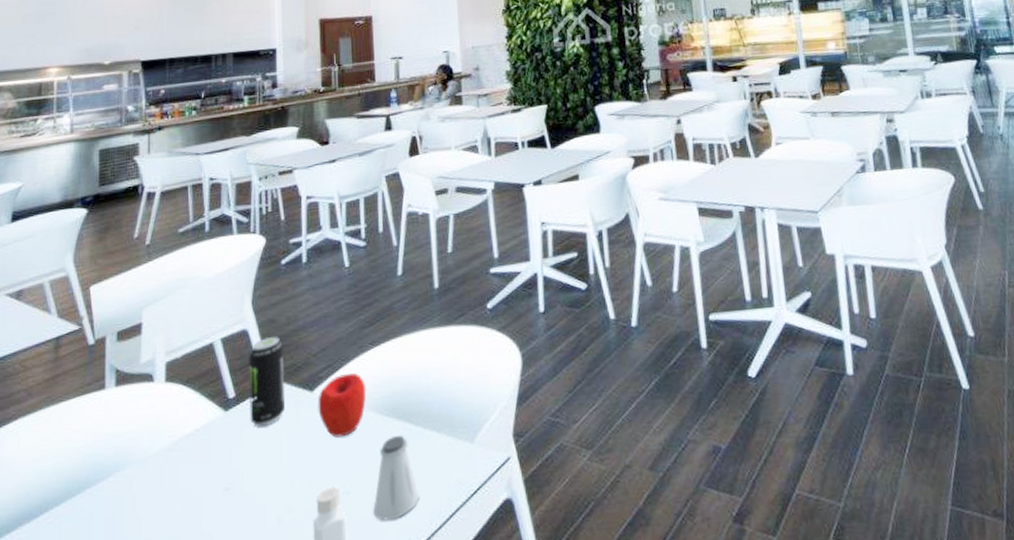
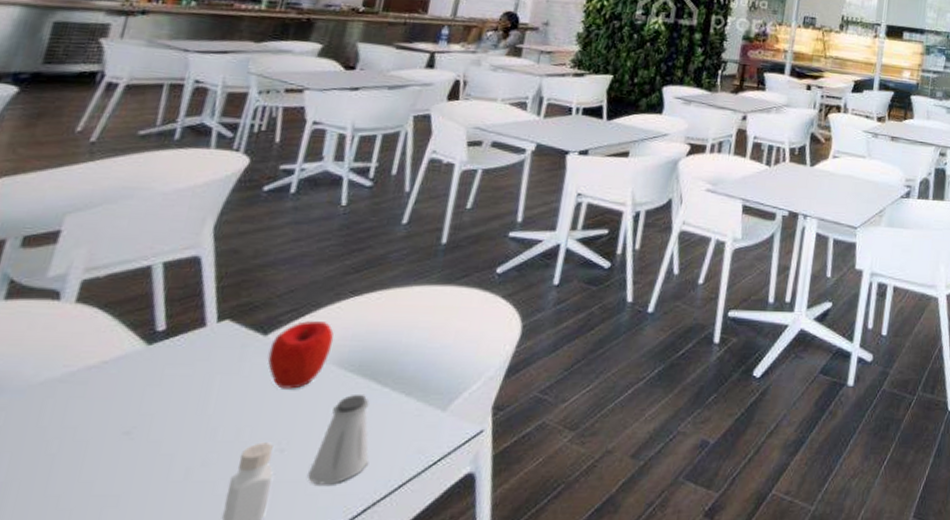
beverage can: present [249,337,286,428] -> none [178,269,242,368]

